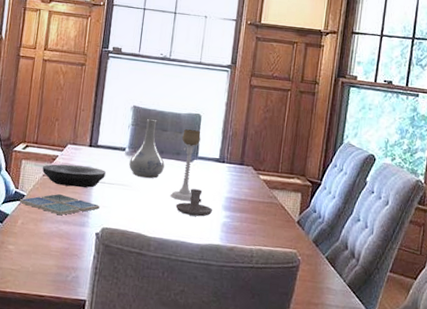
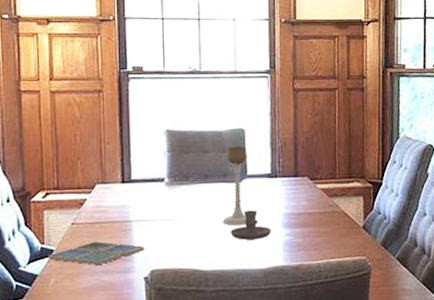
plate: present [42,164,106,188] -> none [70,205,145,232]
vase: present [129,118,165,178] -> none [171,141,211,207]

